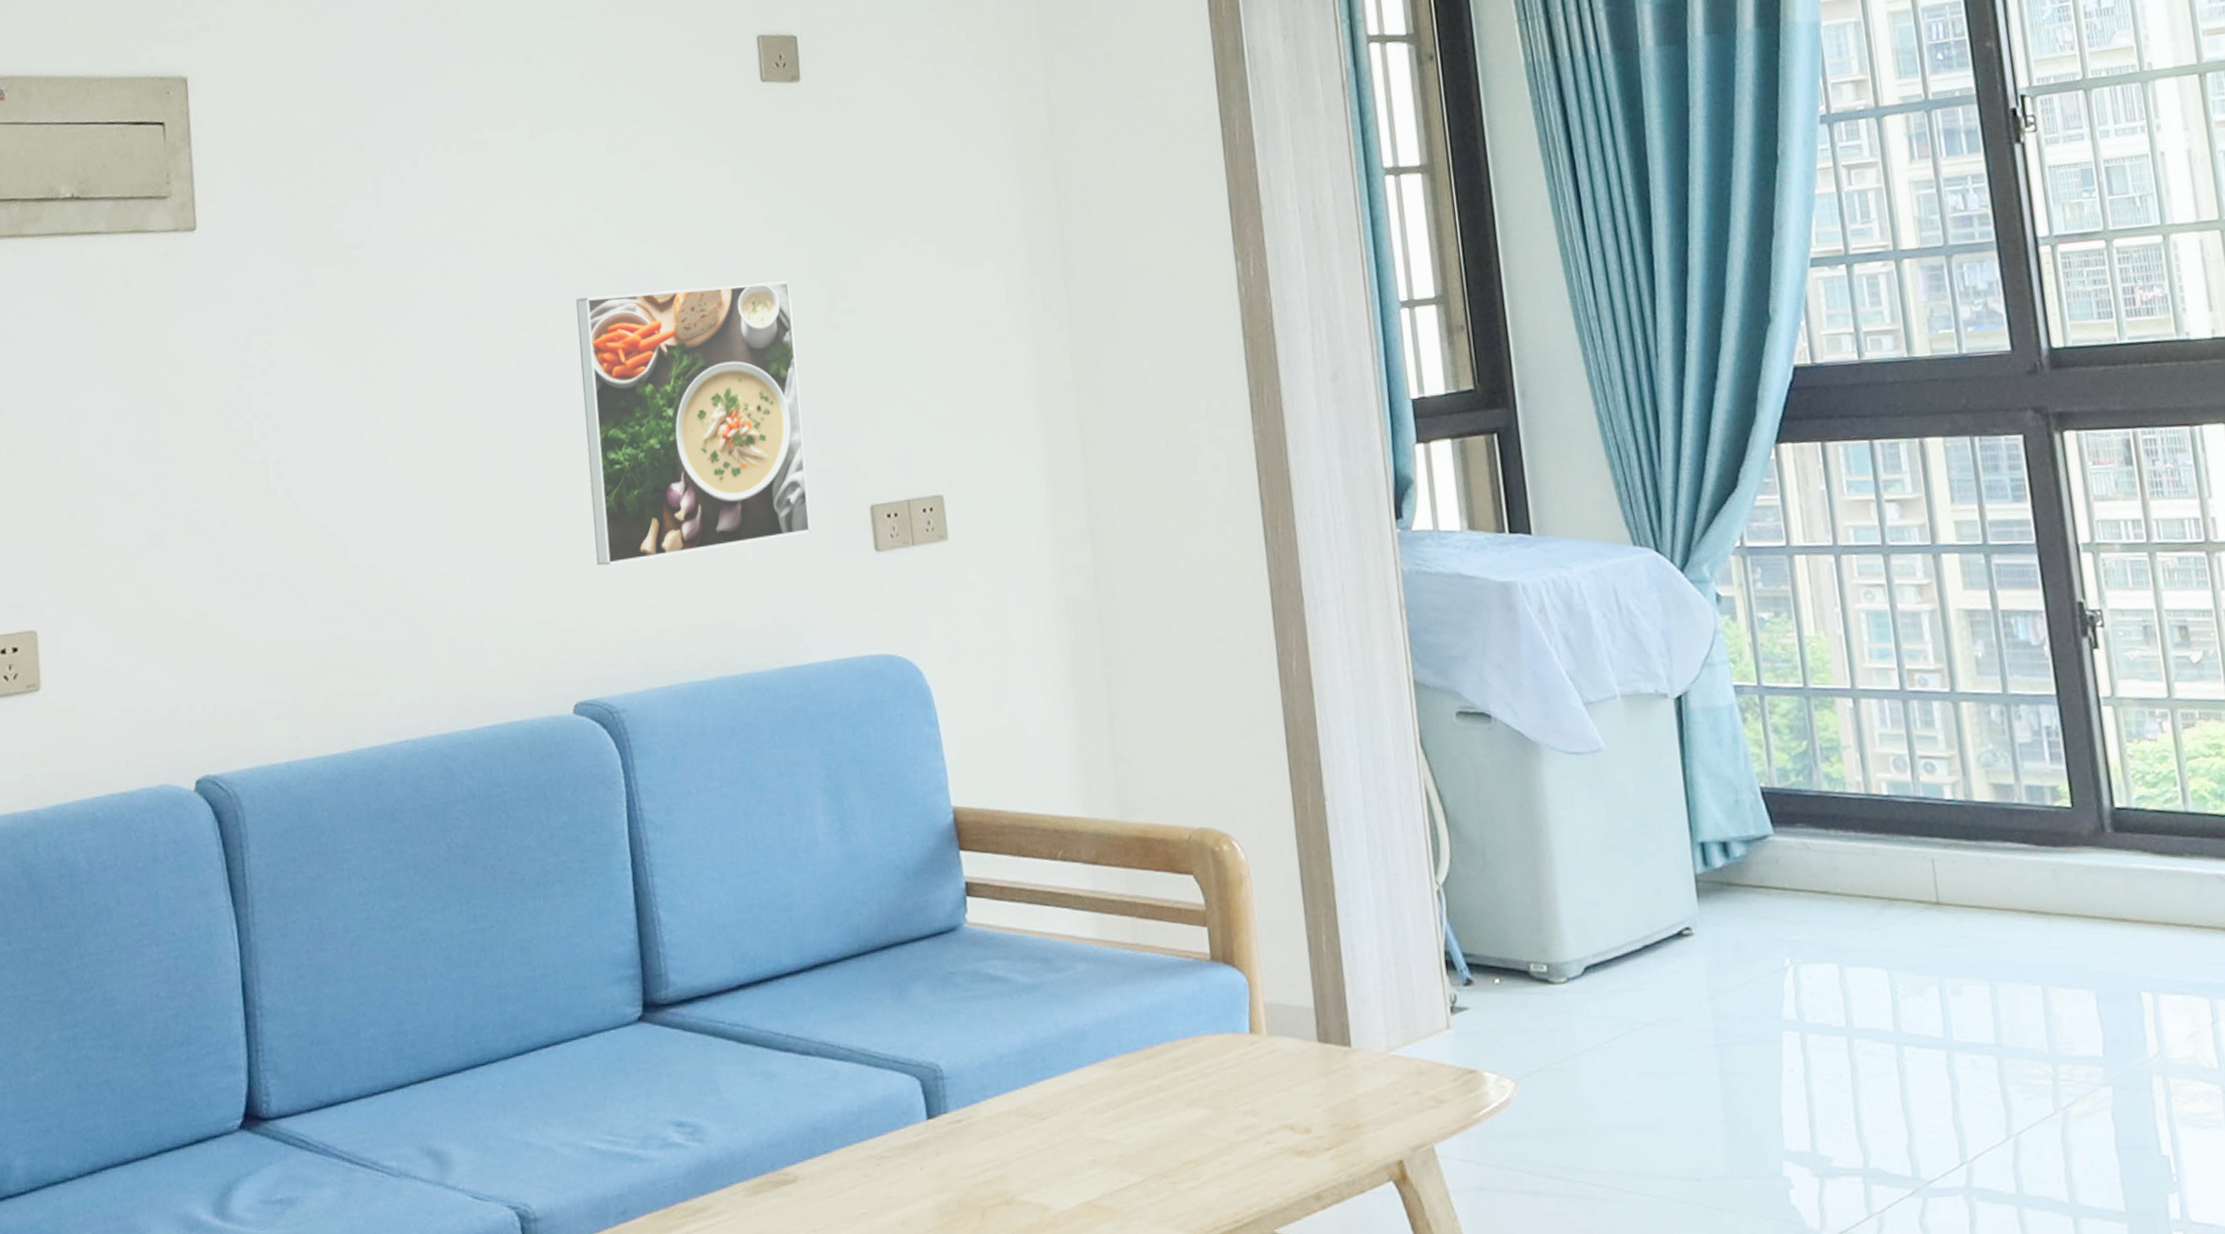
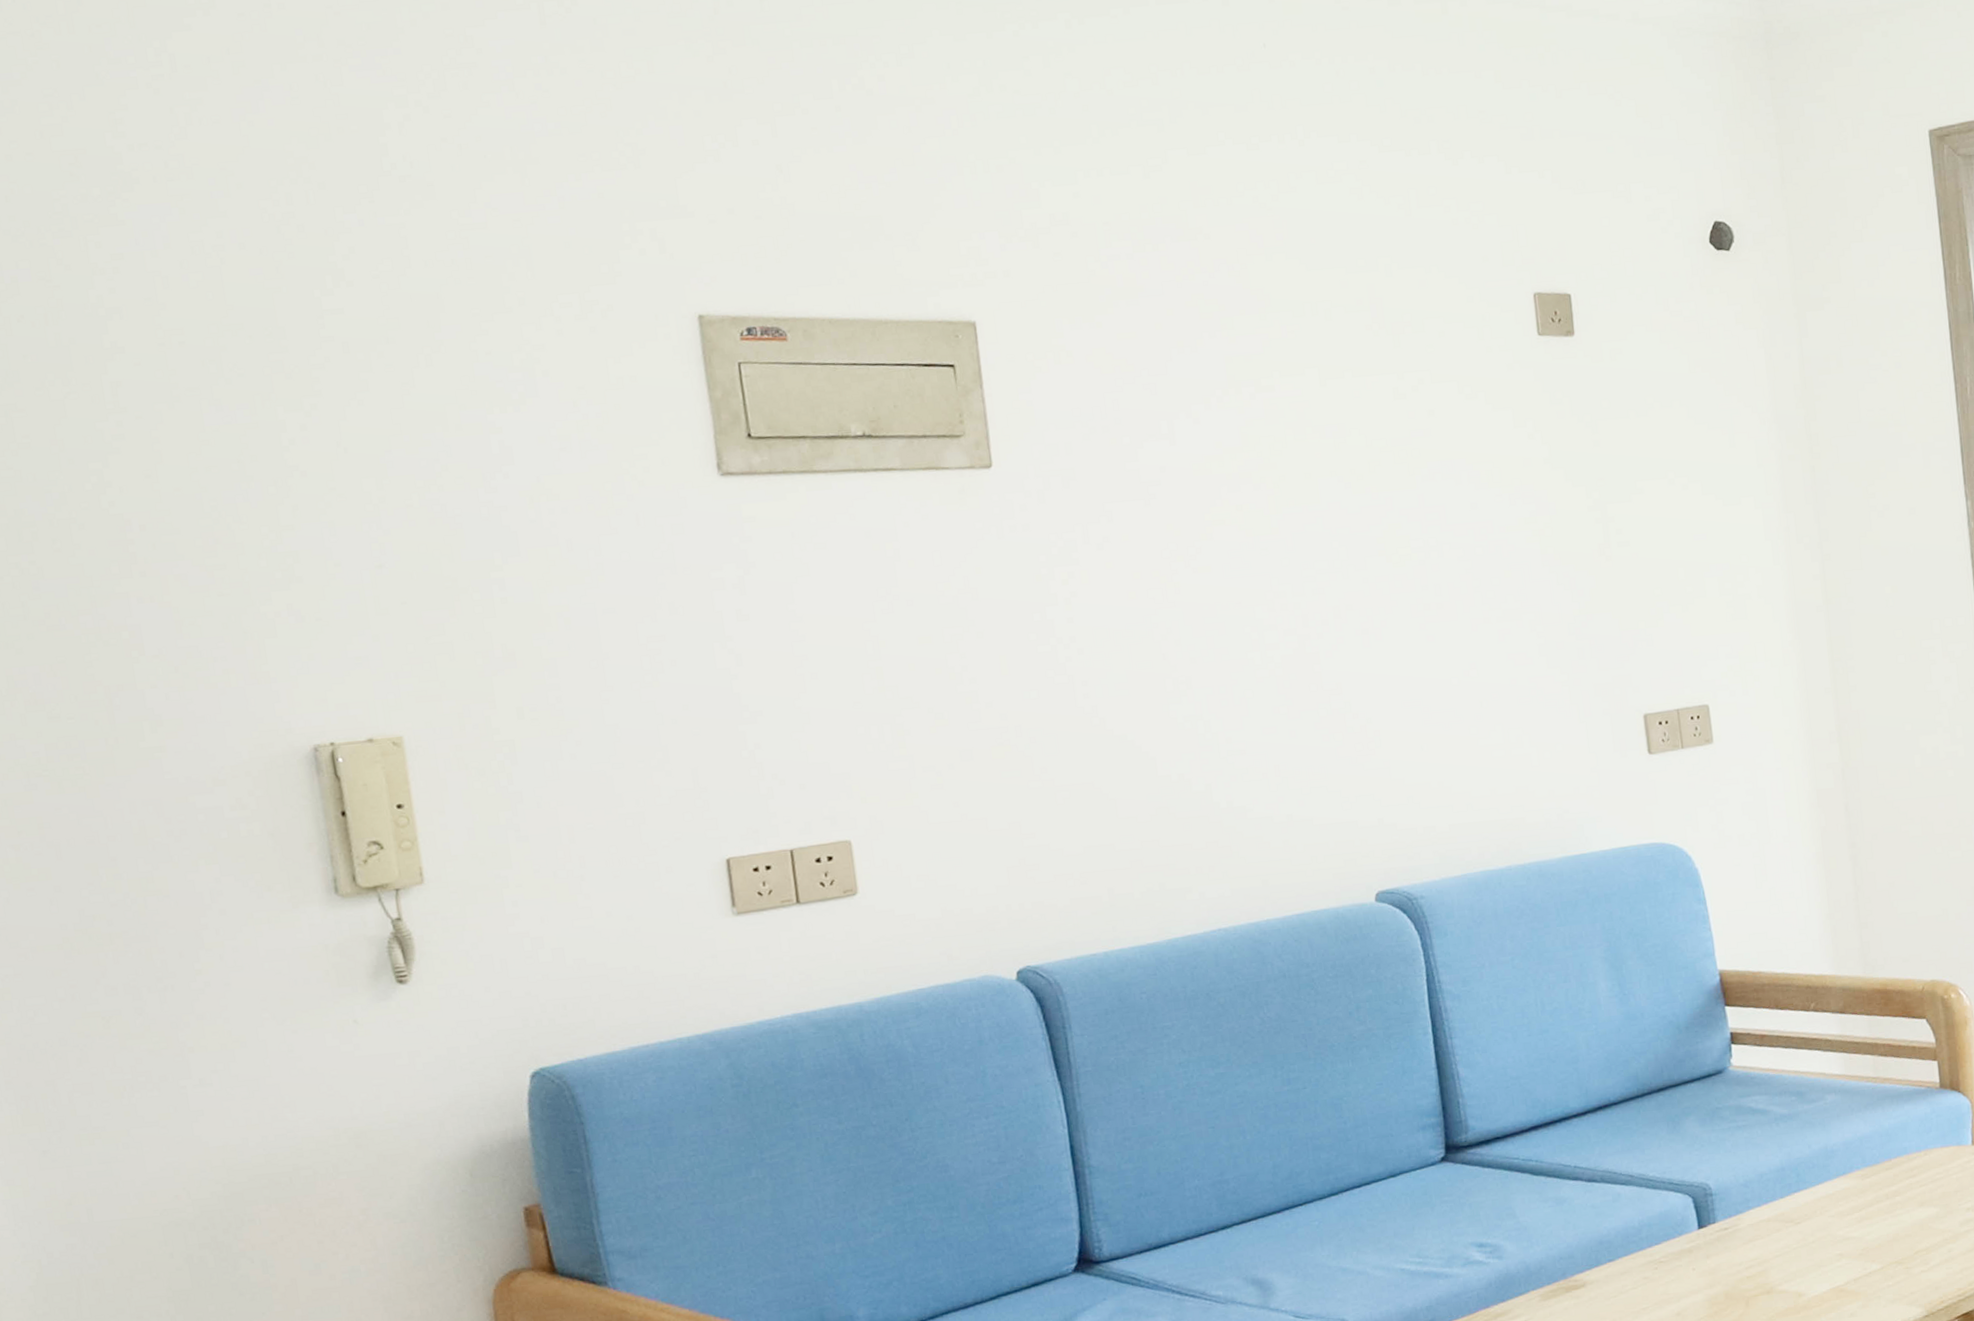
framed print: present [576,280,811,566] -> none [1368,516,1590,771]

